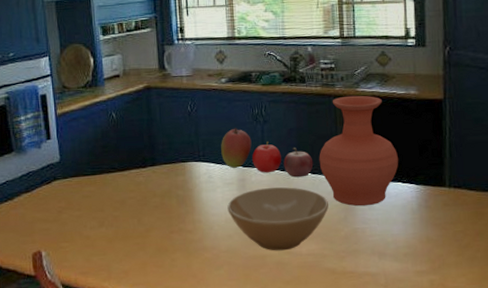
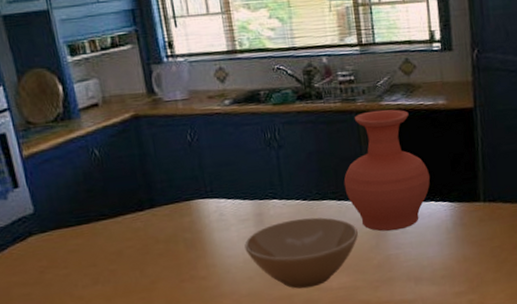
fruit: present [221,128,252,169] -> none [231,156,267,203]
fruit: present [252,141,281,173] -> none [268,168,302,205]
fruit: present [283,148,314,178] -> none [304,173,338,207]

